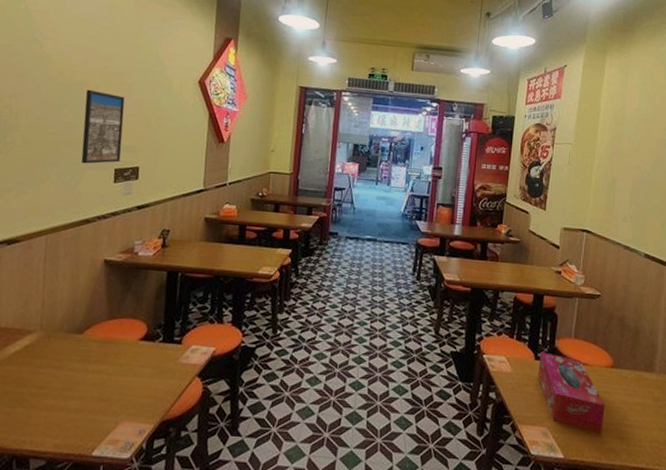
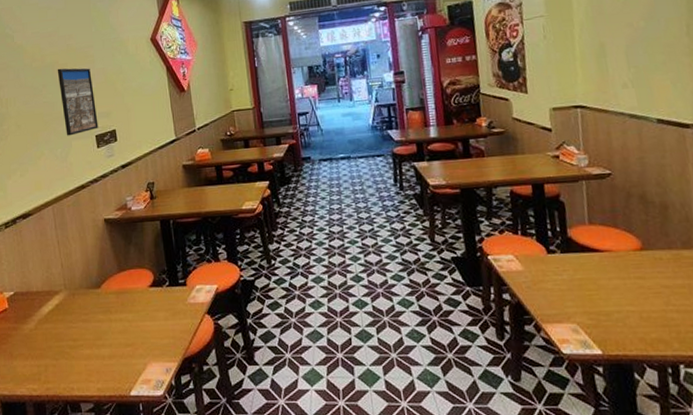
tissue box: present [538,351,605,433] -> none [552,244,643,323]

